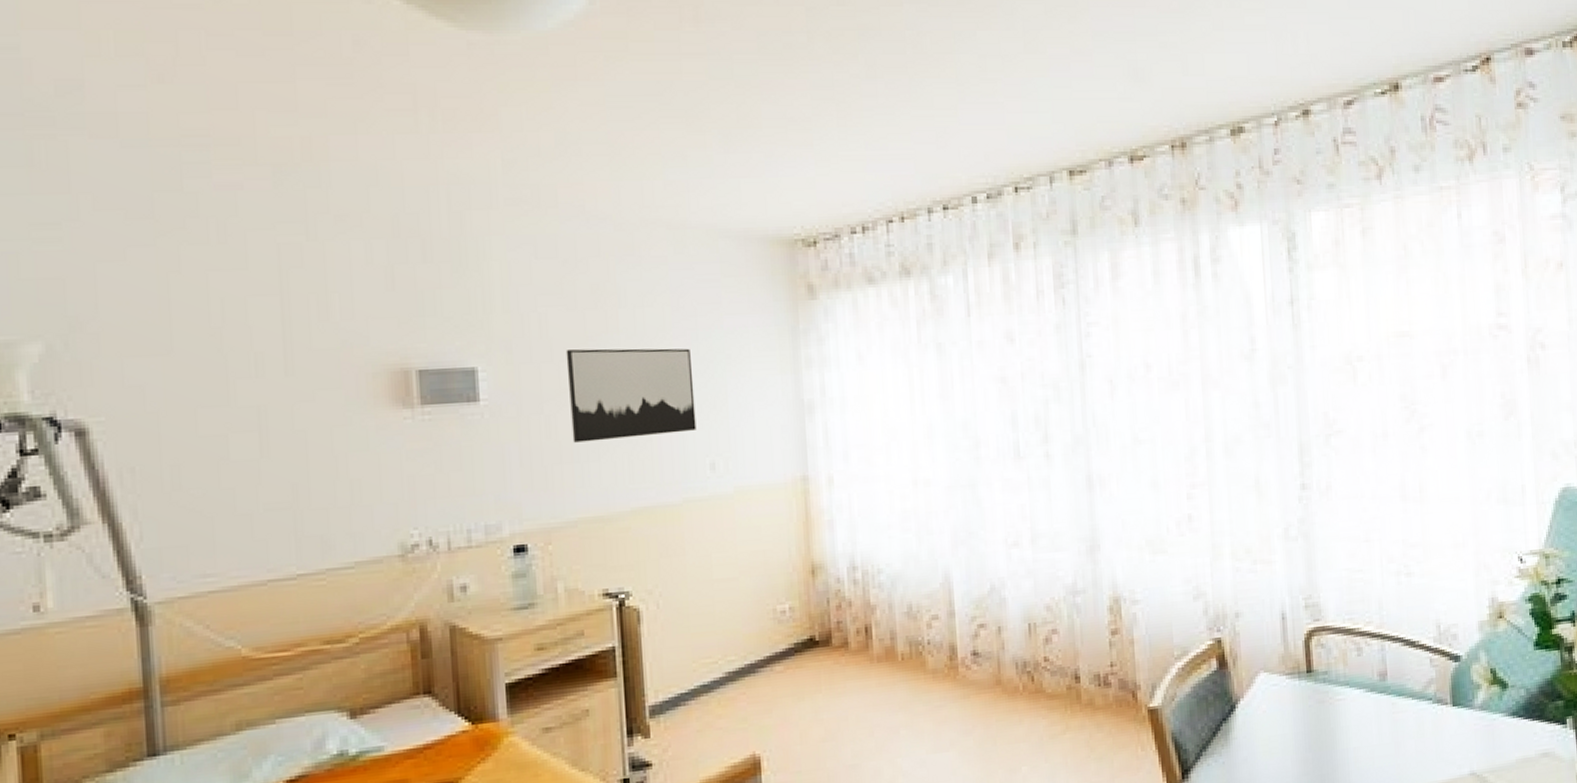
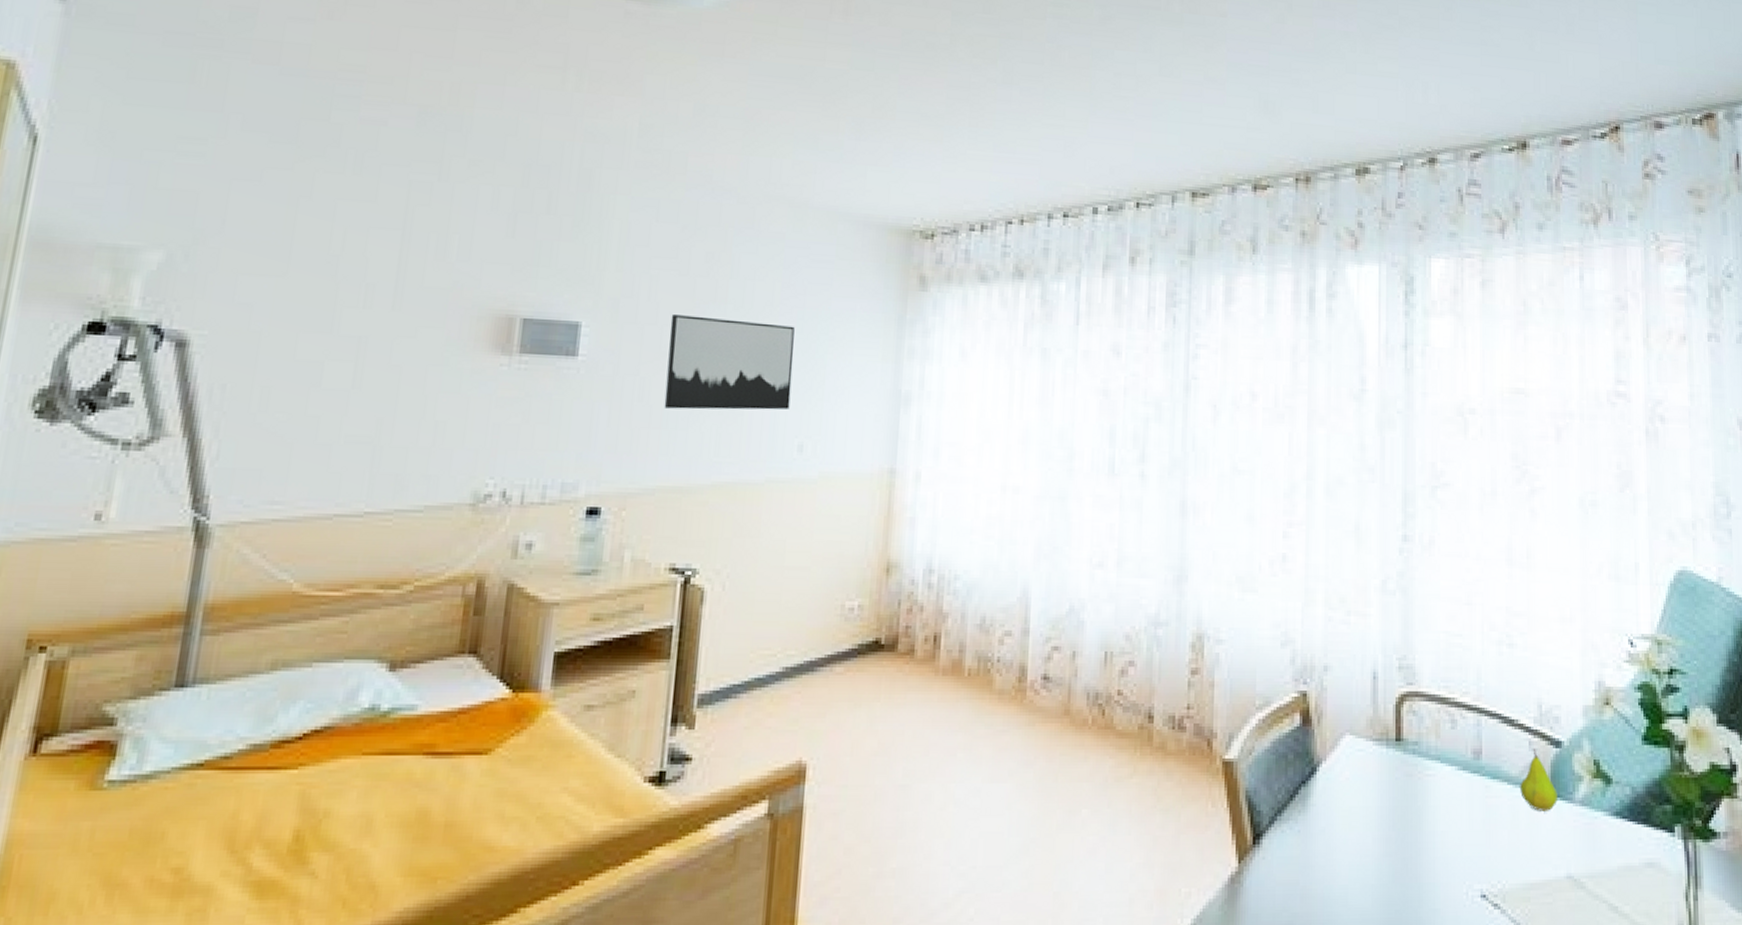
fruit: none [1424,665,1459,720] -> present [1520,748,1558,811]

